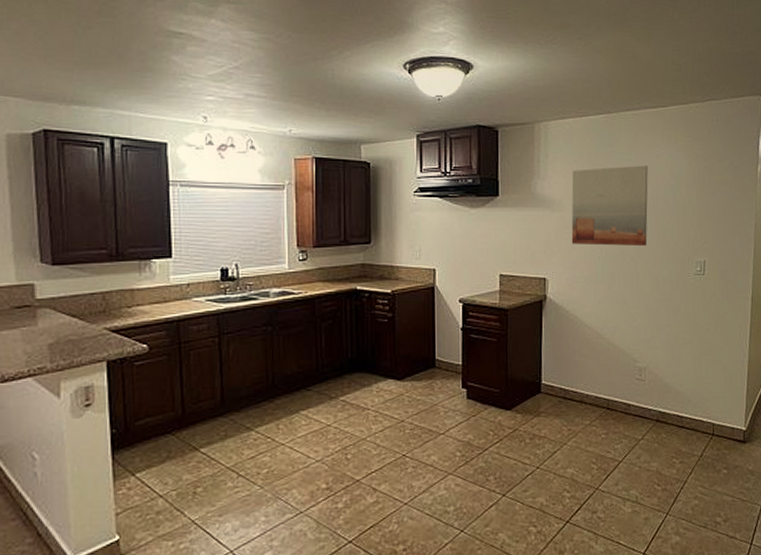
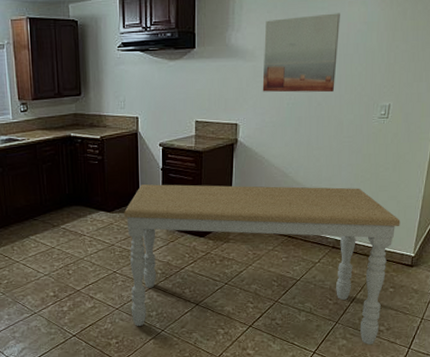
dining table: none [417,346,728,541] -> present [124,184,401,345]

